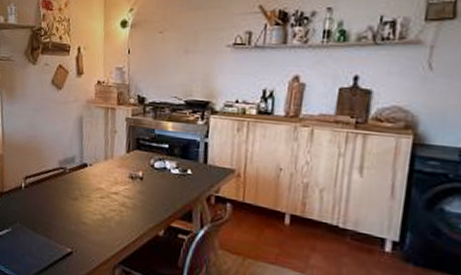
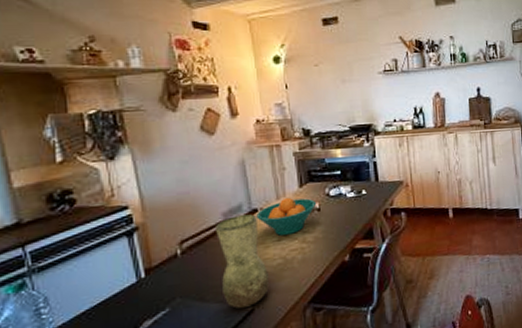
vase: none [50,166,88,249] -> present [216,214,269,309]
fruit bowl: none [86,159,140,195] -> present [257,197,316,236]

